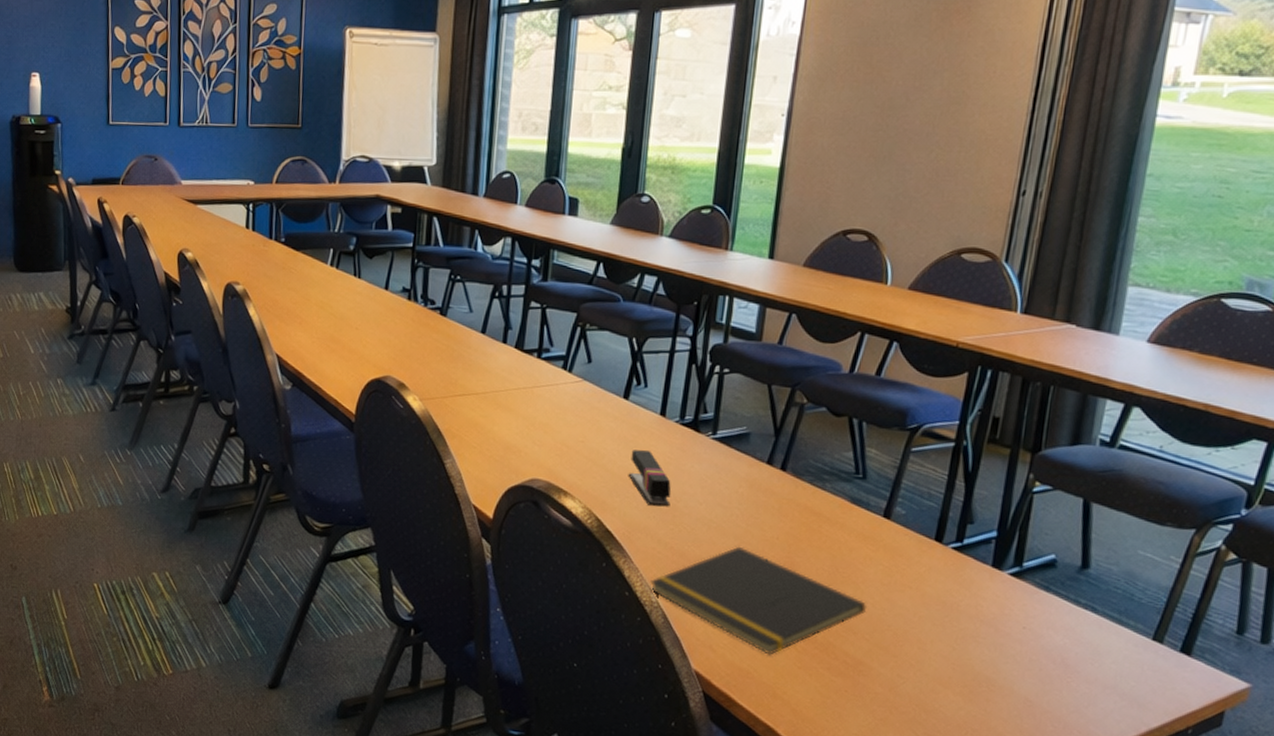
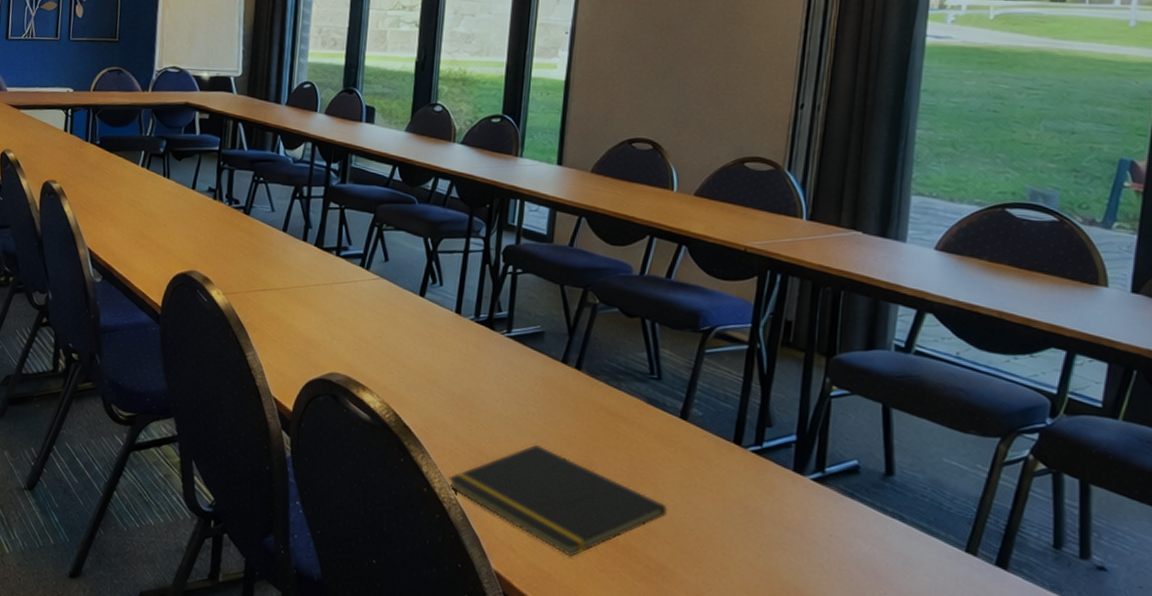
stapler: present [629,449,671,507] -> none [426,346,468,404]

